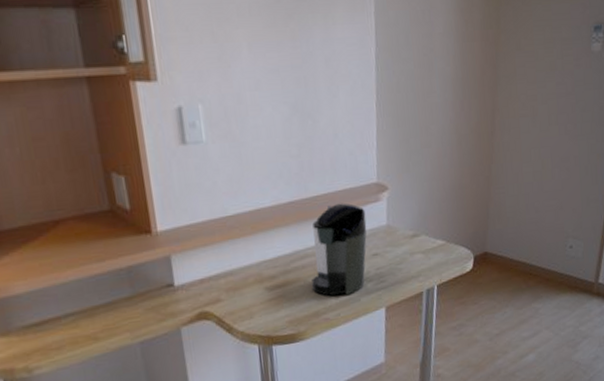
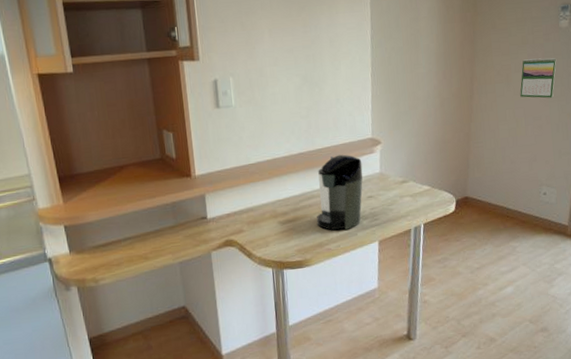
calendar: none [546,88,588,136] -> present [520,58,557,99]

